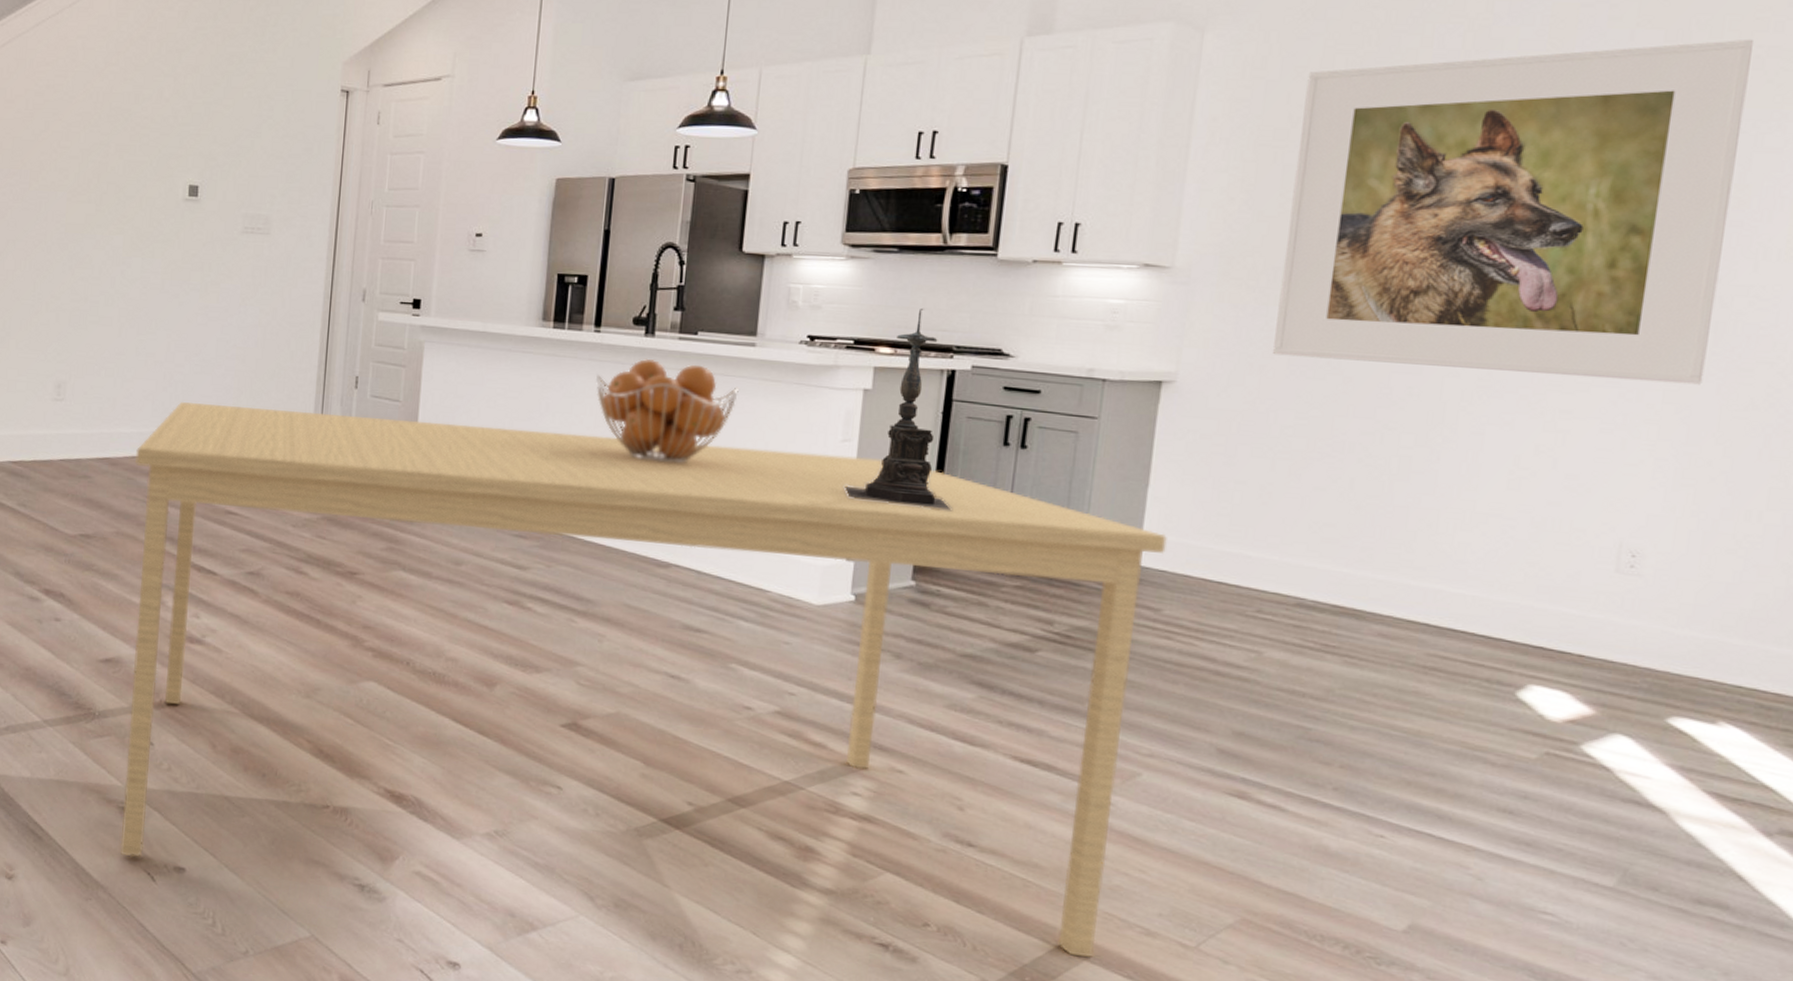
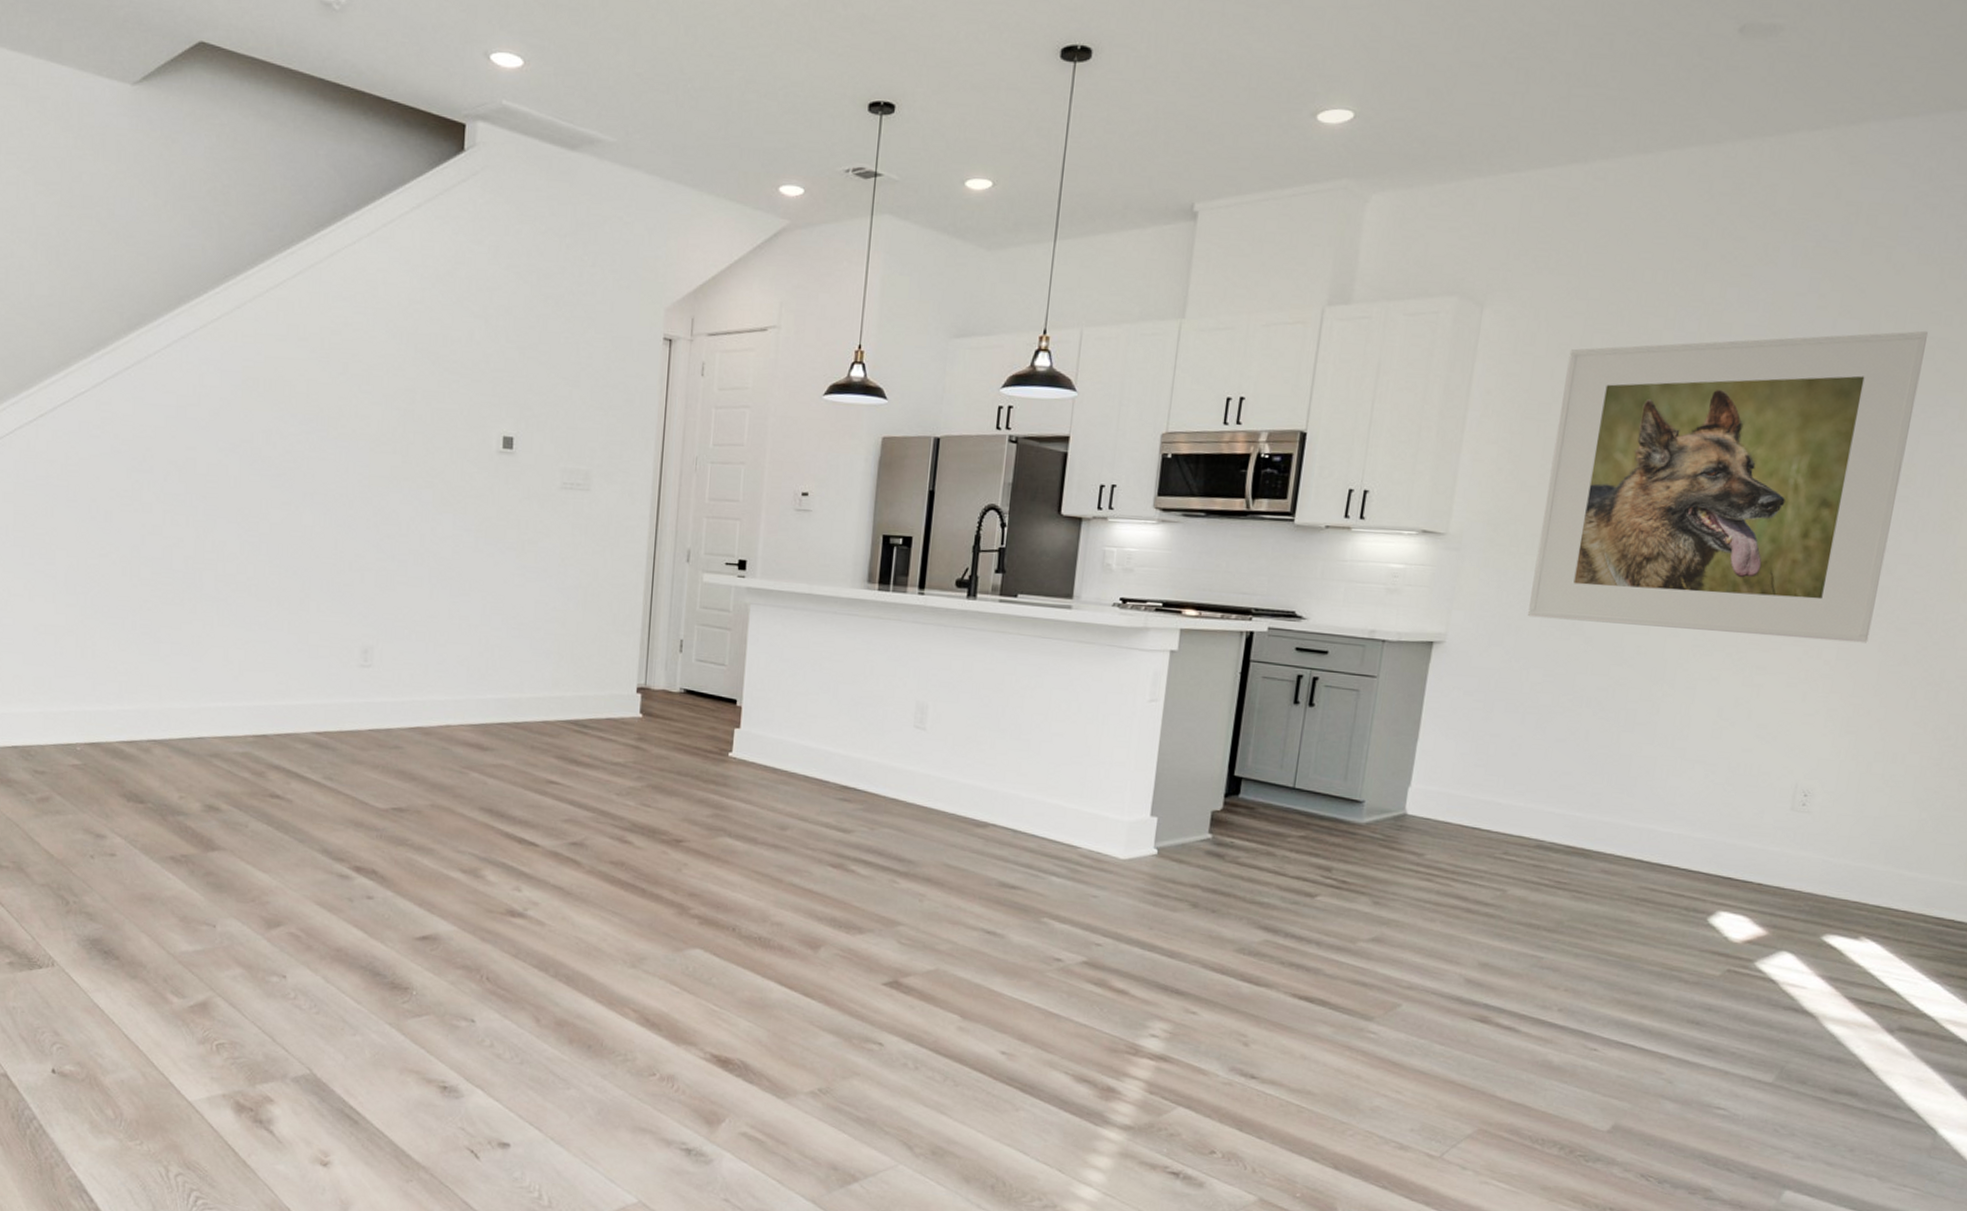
dining table: present [120,402,1167,957] -> none [441,668,1432,1172]
fruit basket: present [596,358,739,464] -> none [919,621,1055,726]
candle holder: present [843,309,953,512] -> none [1150,572,1248,767]

